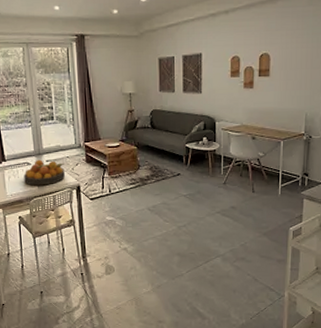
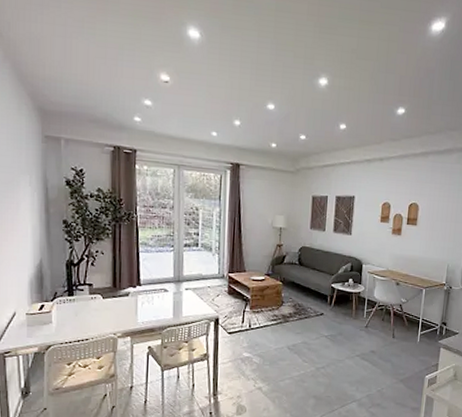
fruit bowl: present [24,160,65,186] -> none [159,287,204,315]

